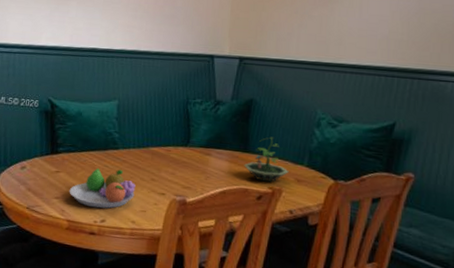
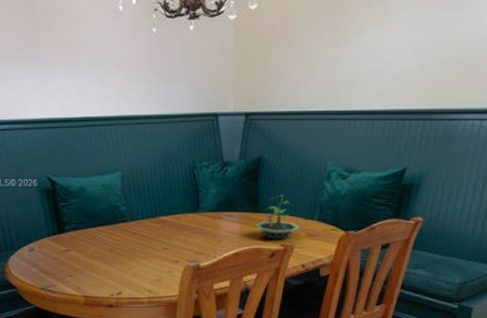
fruit bowl: present [69,167,136,209] -> none [82,242,148,282]

